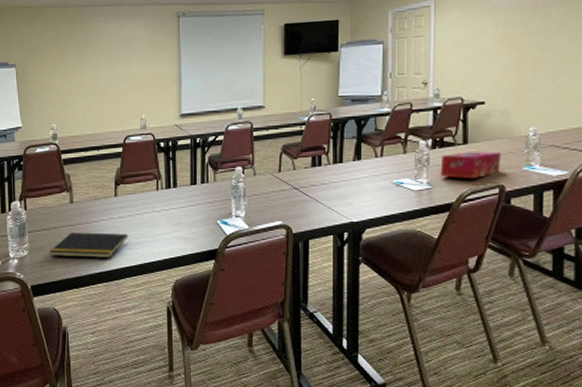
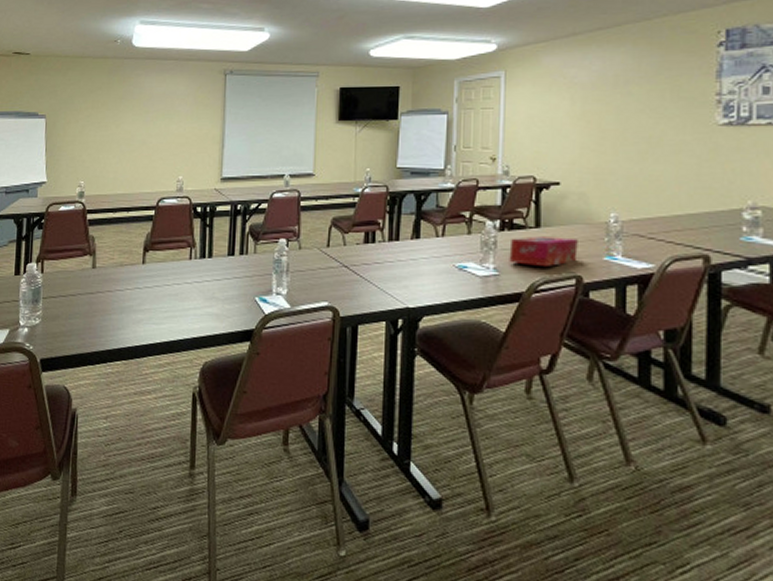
notepad: present [49,232,128,258] -> none [64,301,154,332]

